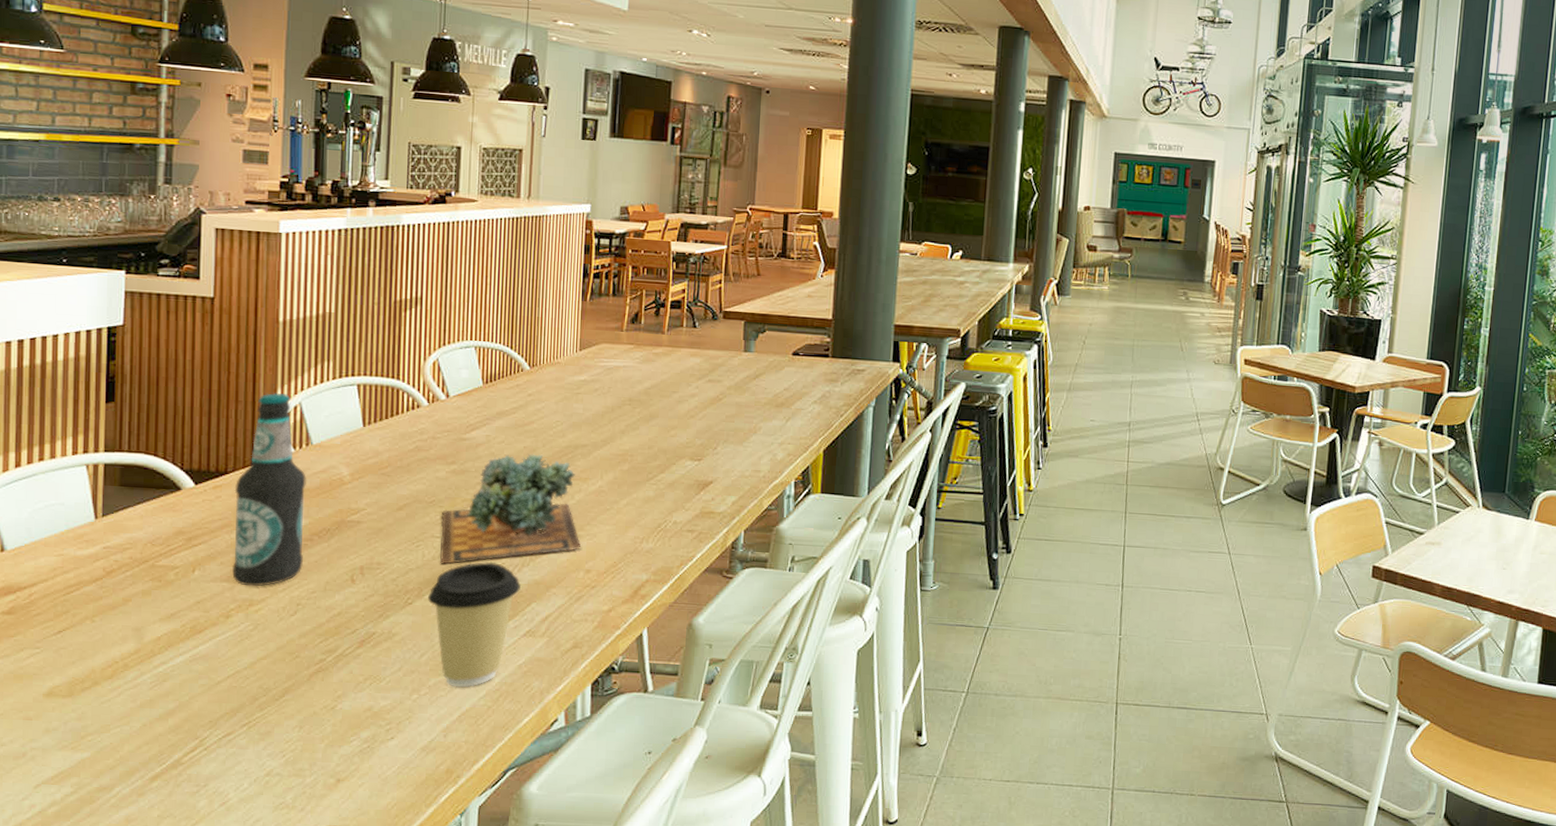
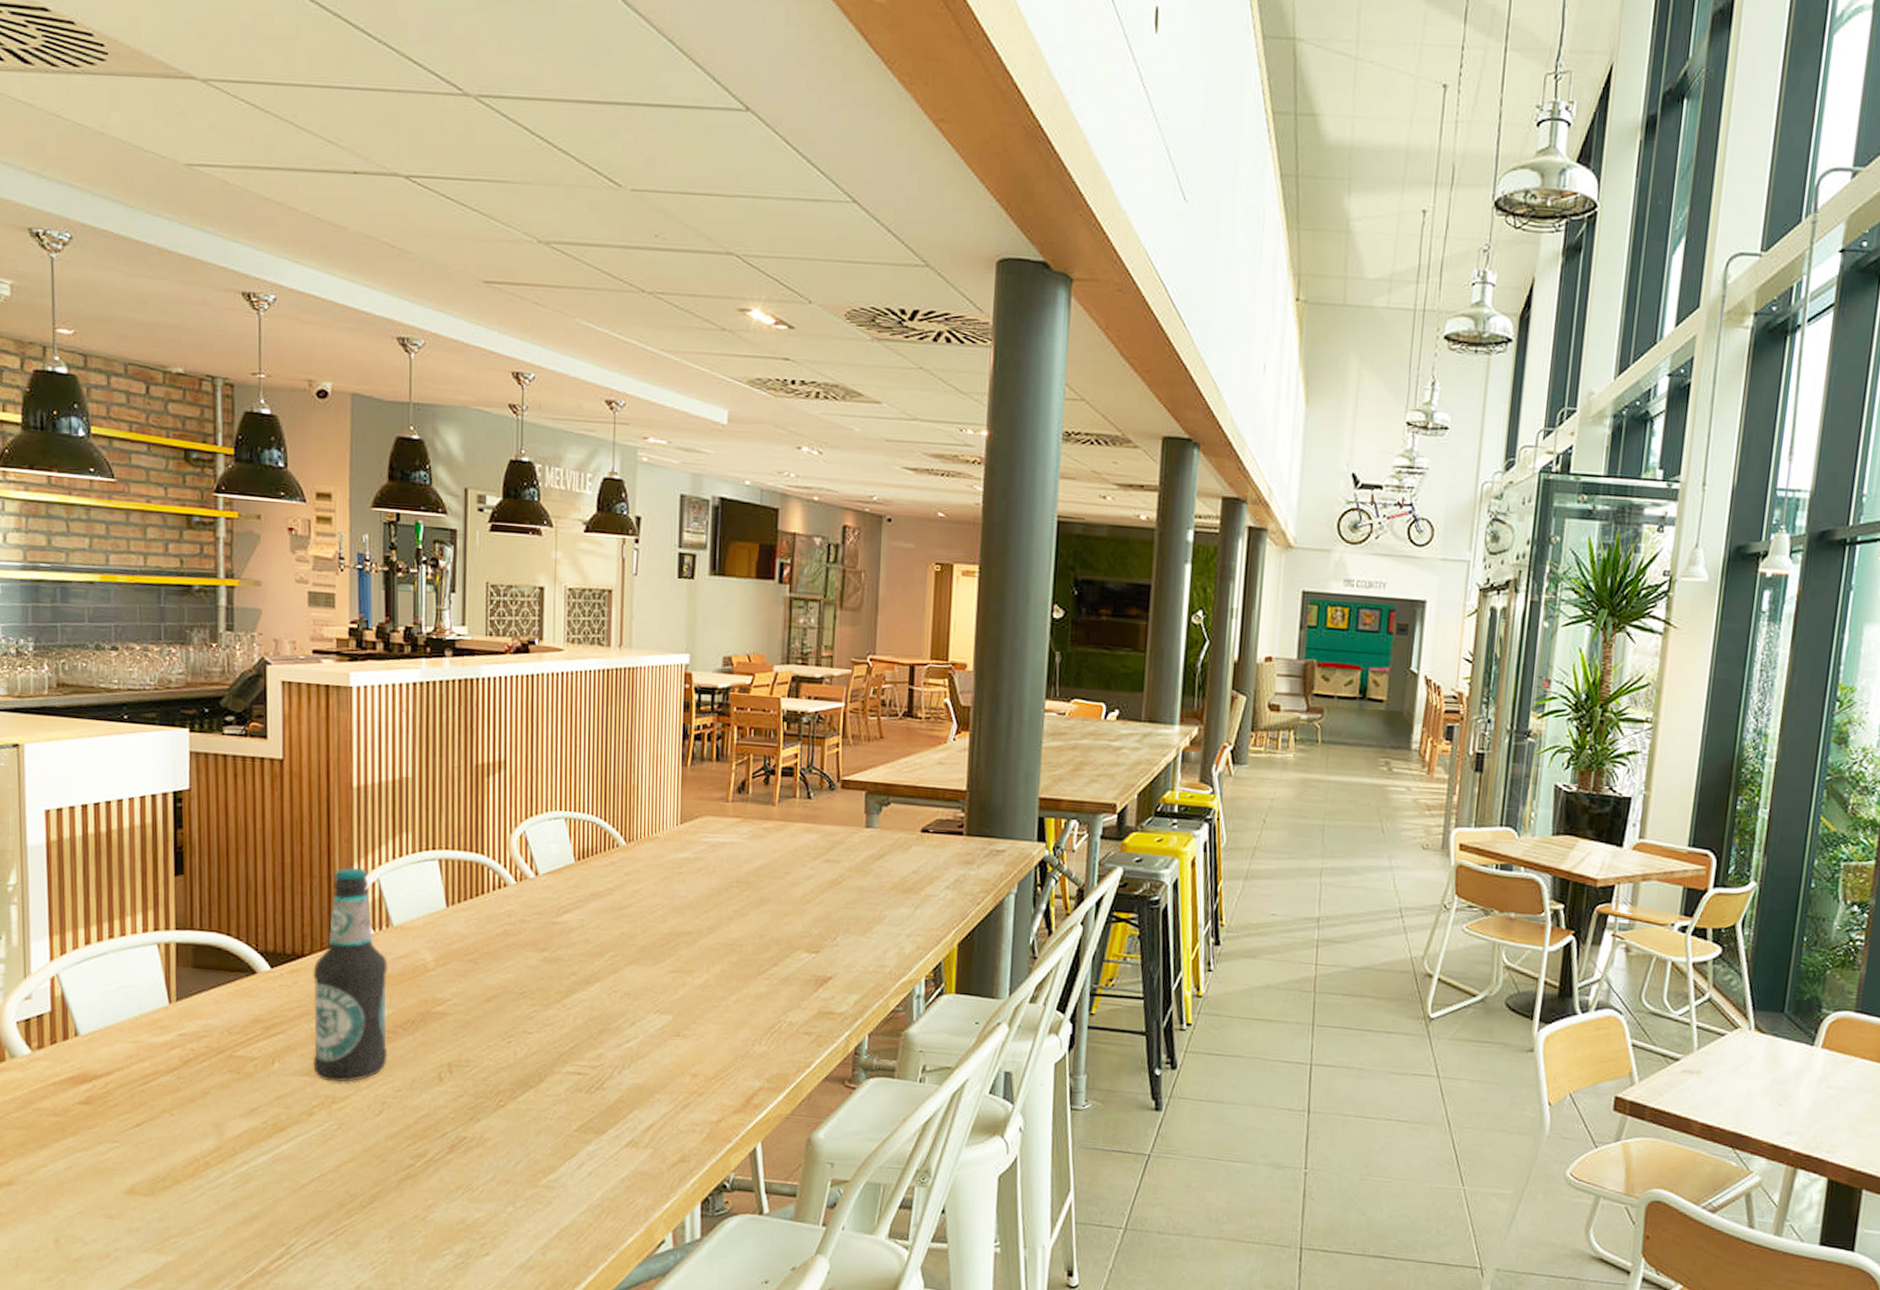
coffee cup: present [428,561,522,688] -> none [521,1062,622,1201]
succulent plant: present [440,453,582,564] -> none [533,941,687,1064]

